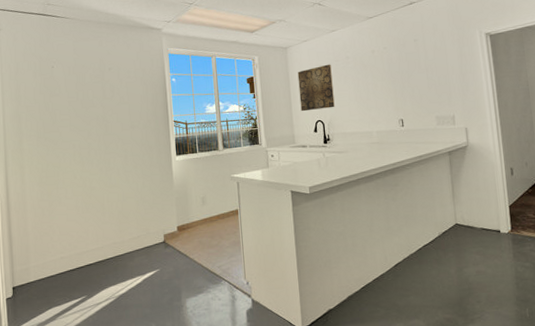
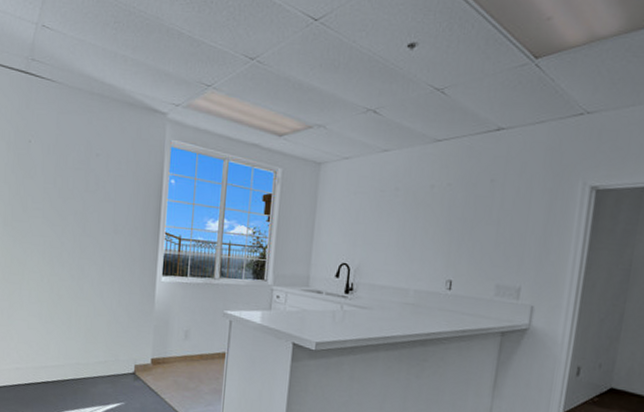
wall art: present [297,64,335,112] -> none [323,193,374,251]

